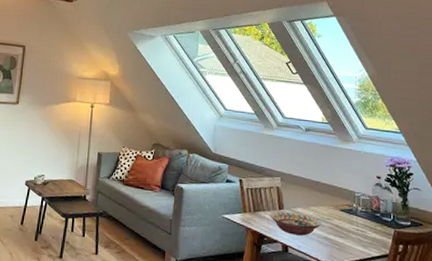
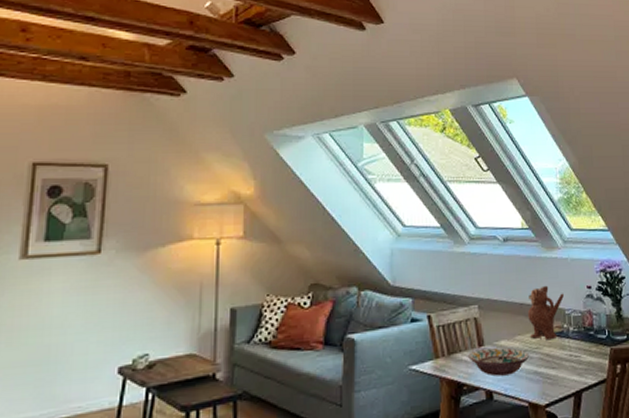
teapot: none [322,170,355,215] -> present [528,285,564,341]

